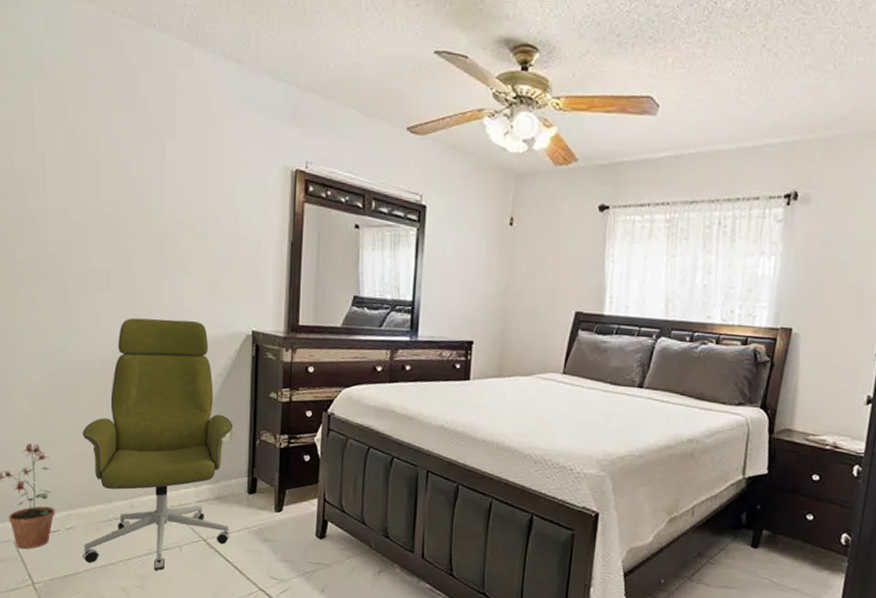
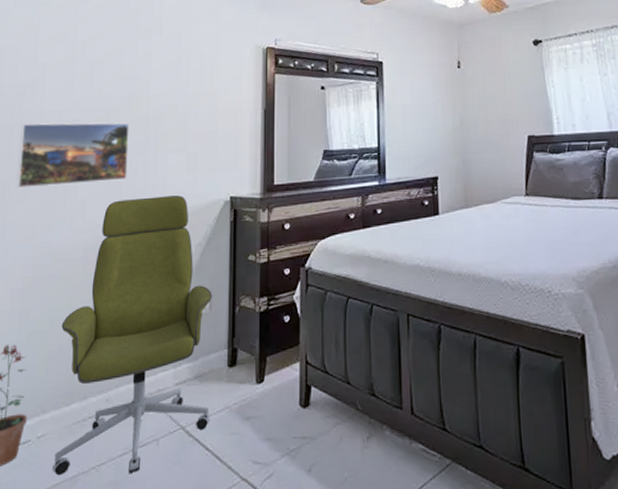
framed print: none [24,219,142,298] -> present [17,122,129,189]

